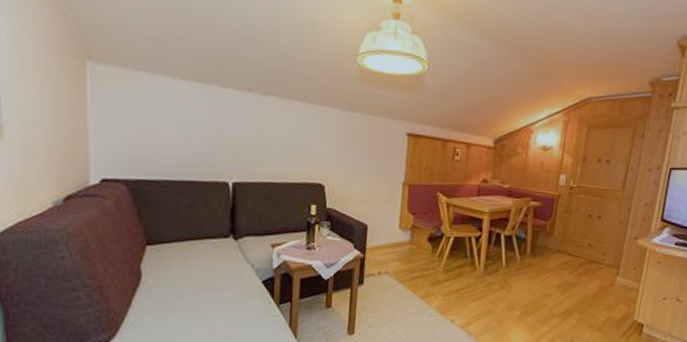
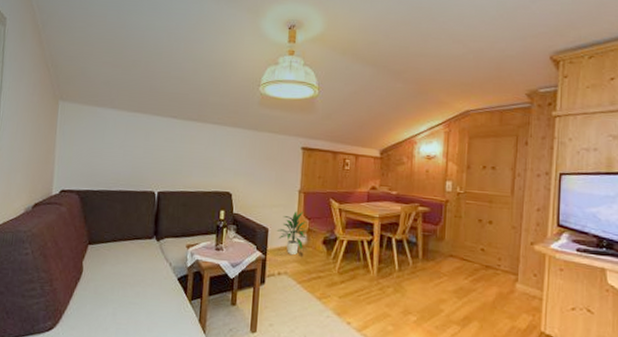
indoor plant: none [376,205,411,254] -> present [276,211,308,256]

